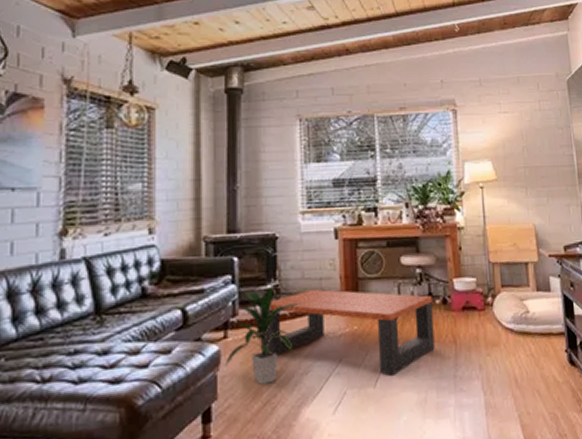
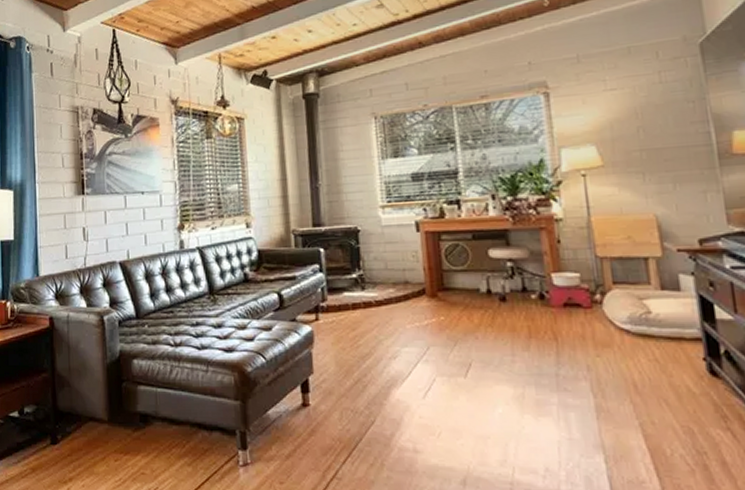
indoor plant: present [224,285,301,385] -> none [317,275,385,364]
coffee table: present [265,289,435,376] -> none [352,279,532,367]

